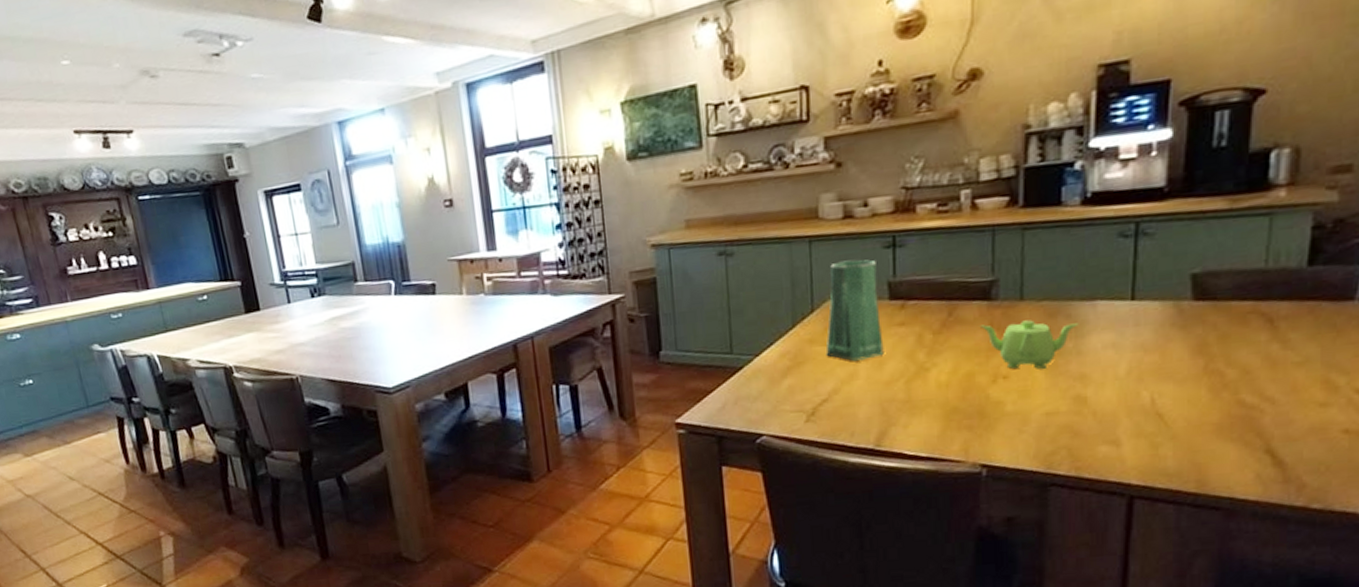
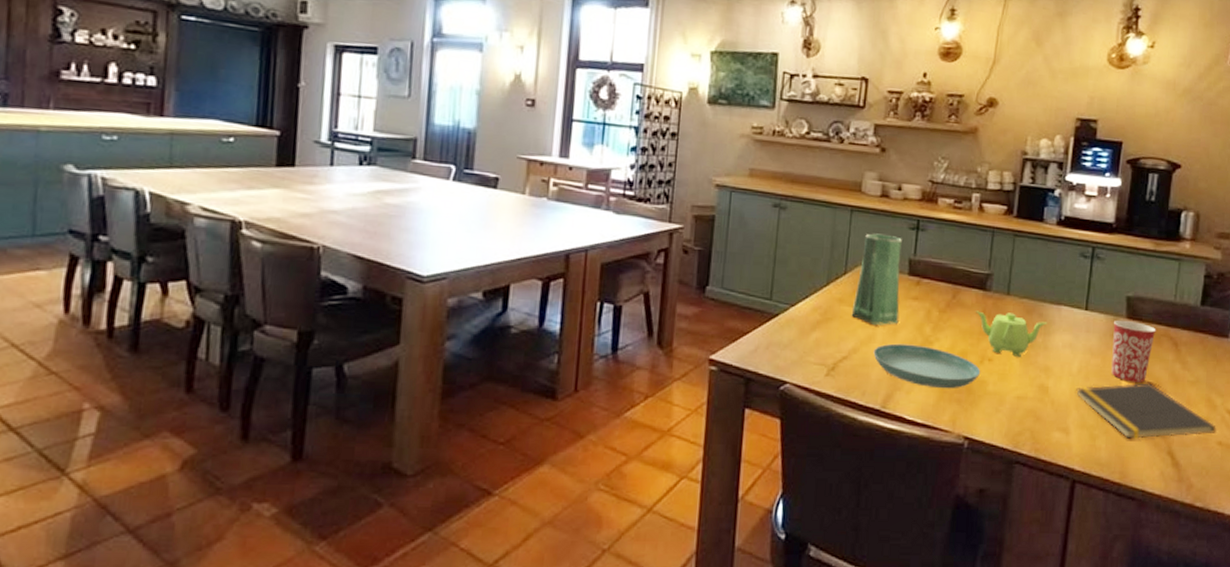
saucer: none [857,374,995,418] -> present [873,343,981,389]
notepad: none [1126,373,1340,442] -> present [1076,383,1216,439]
mug: none [1173,302,1239,376] -> present [1111,320,1156,383]

